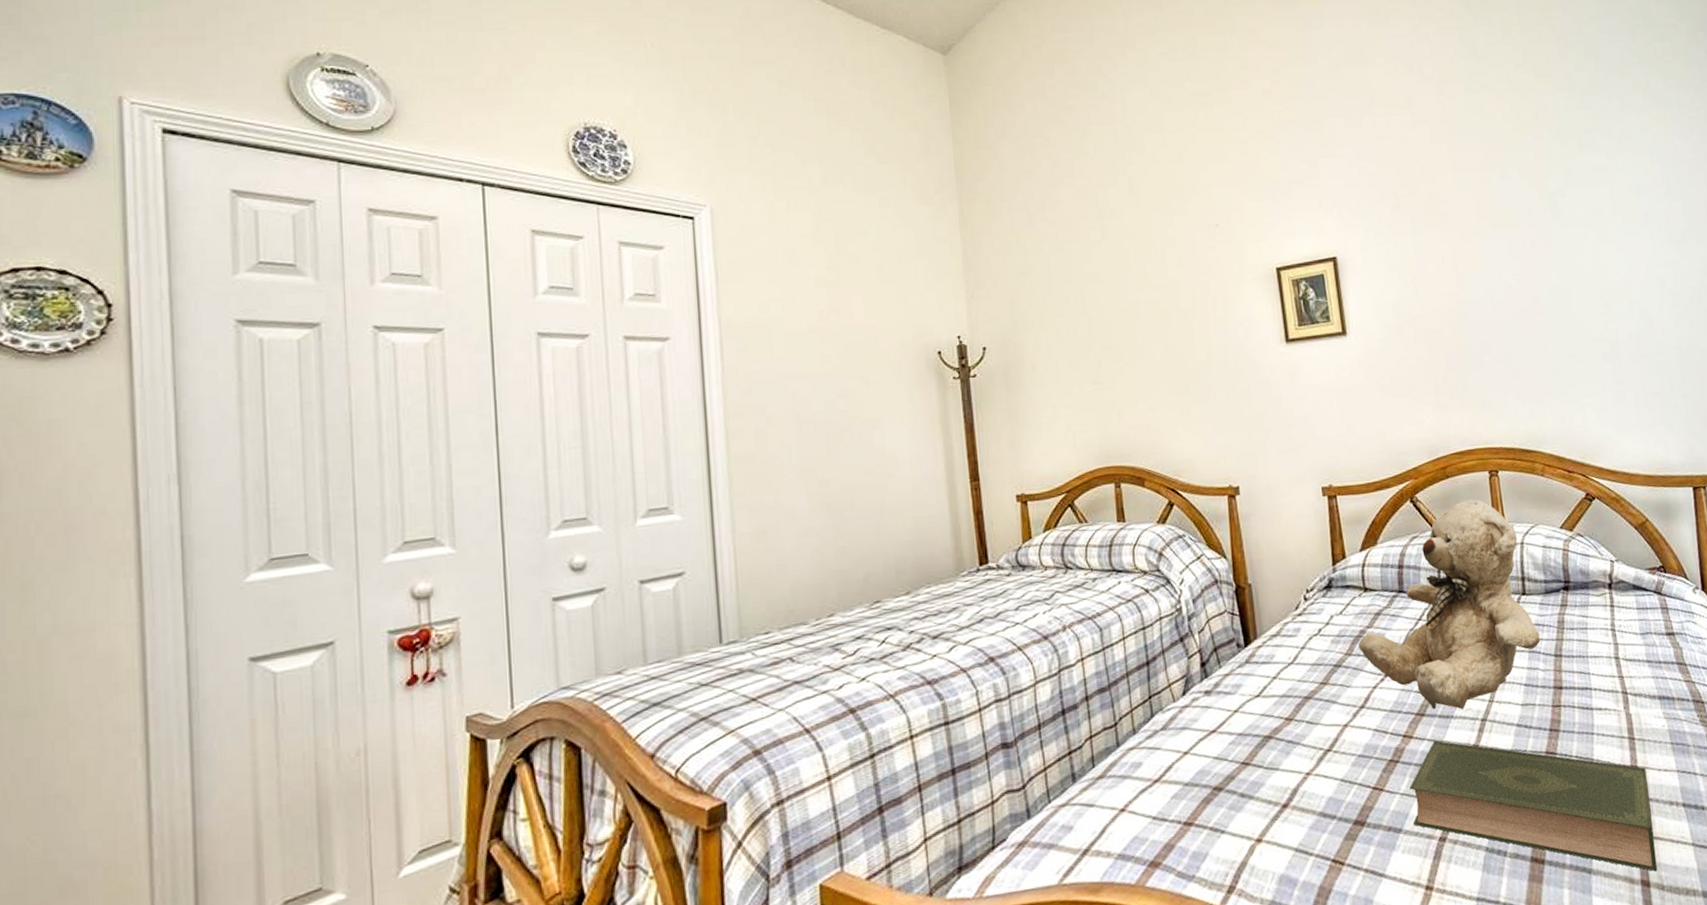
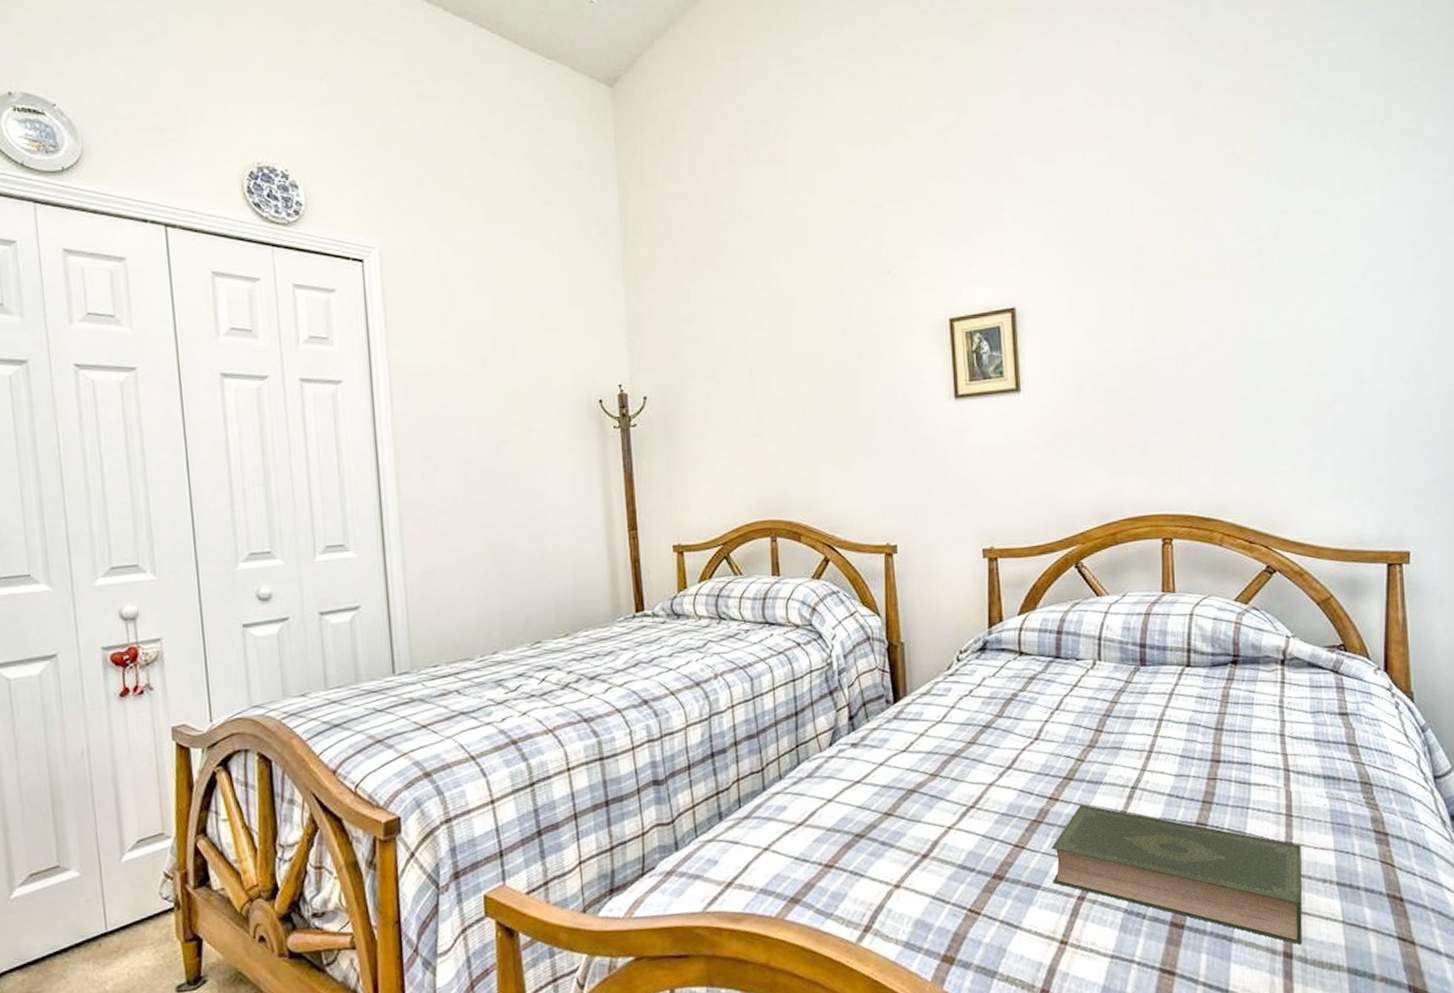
teddy bear: present [1359,499,1541,710] -> none [1010,567,1202,777]

